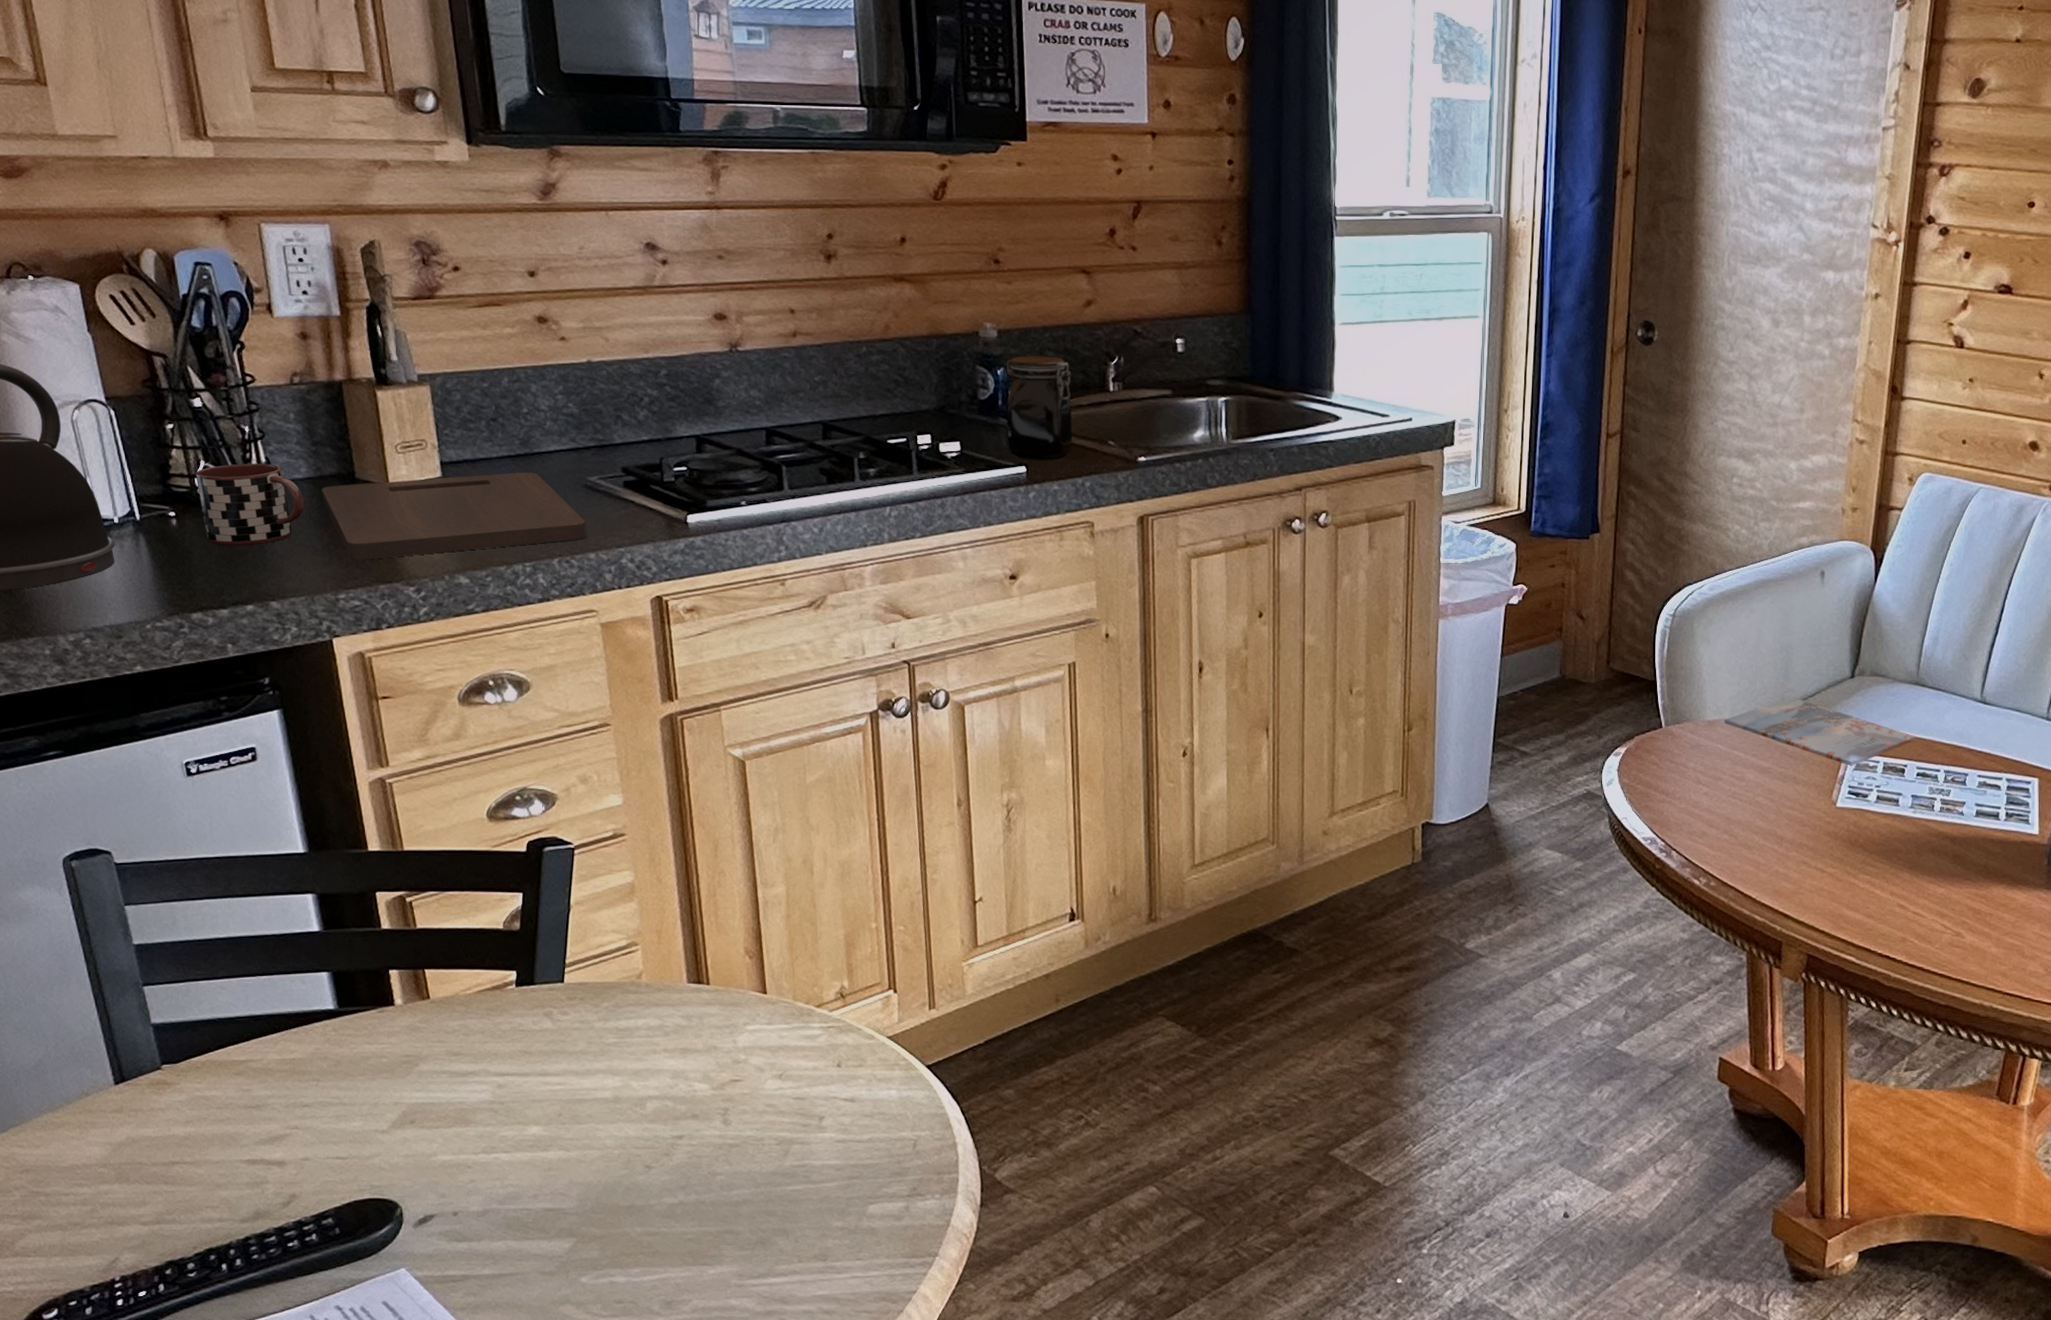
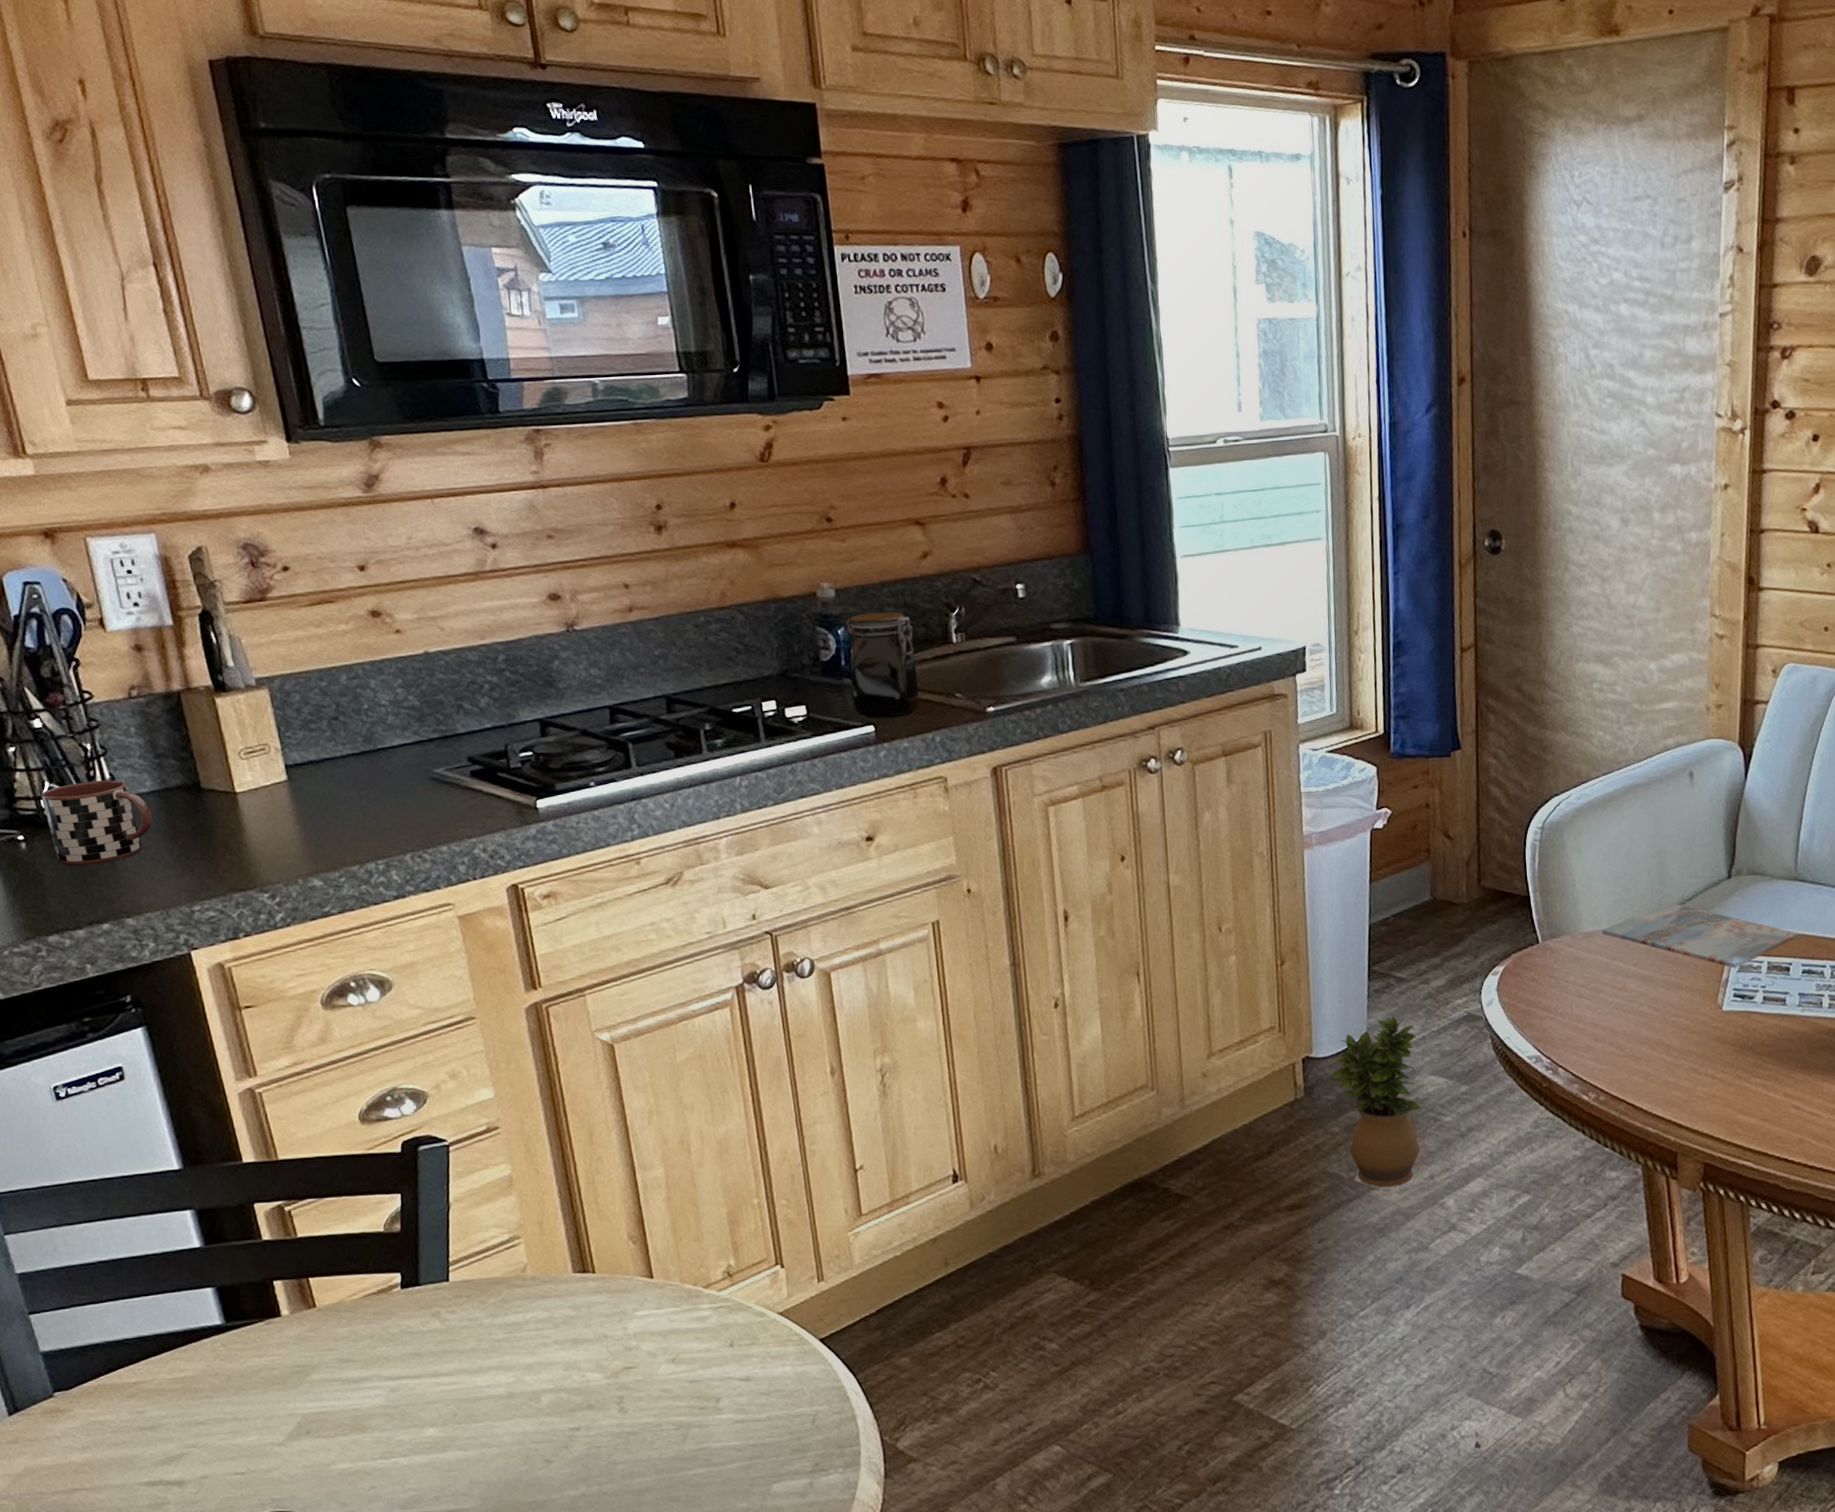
cutting board: present [321,472,587,560] -> none [168,768,437,871]
potted plant: none [1449,789,1535,956] -> present [1331,1016,1421,1187]

